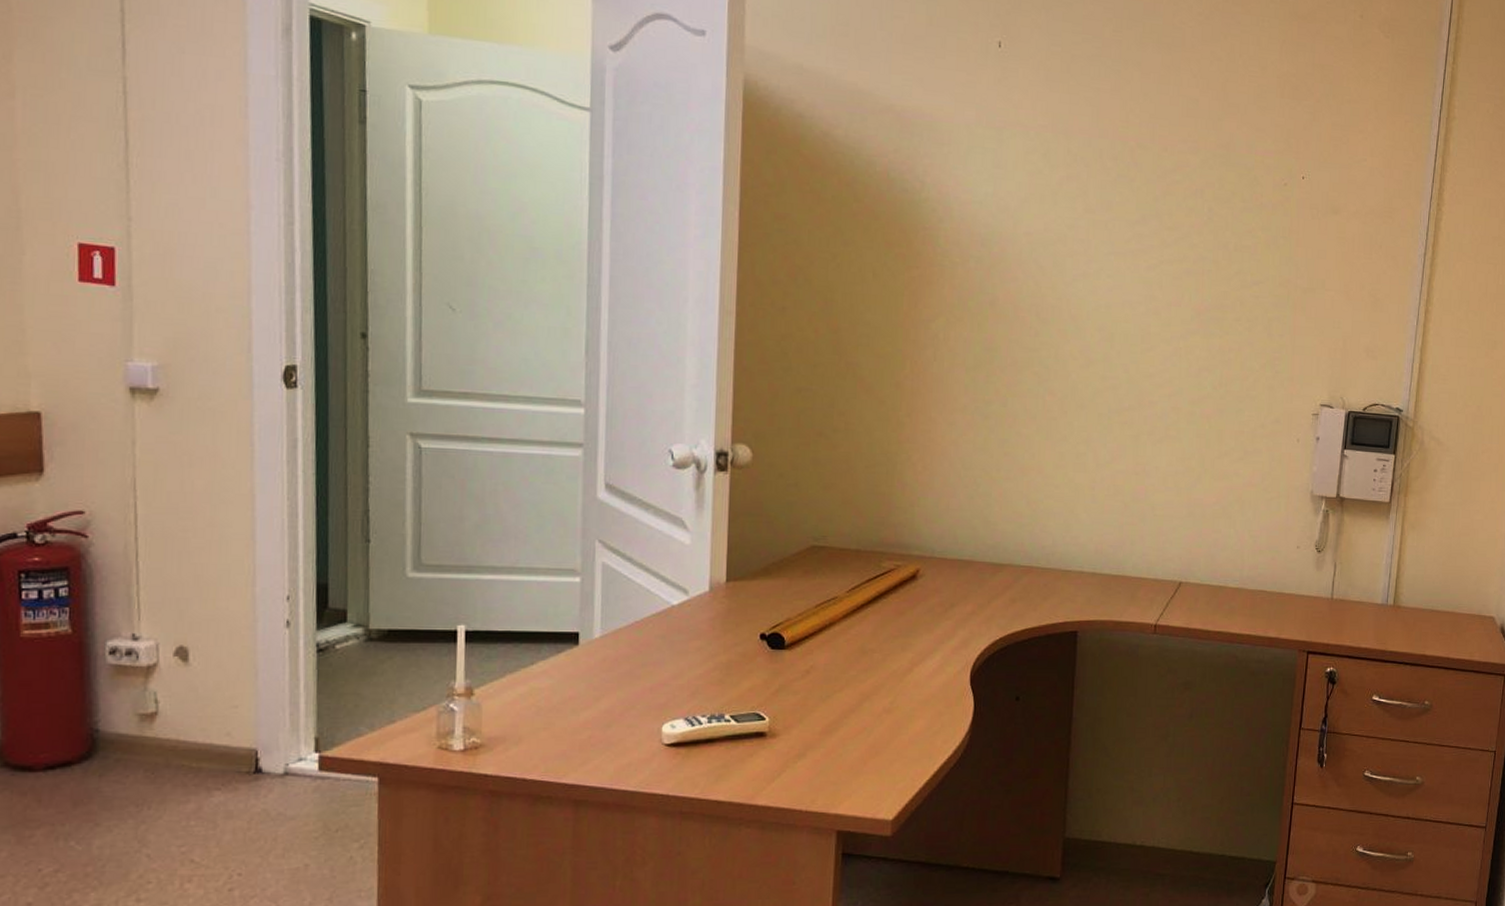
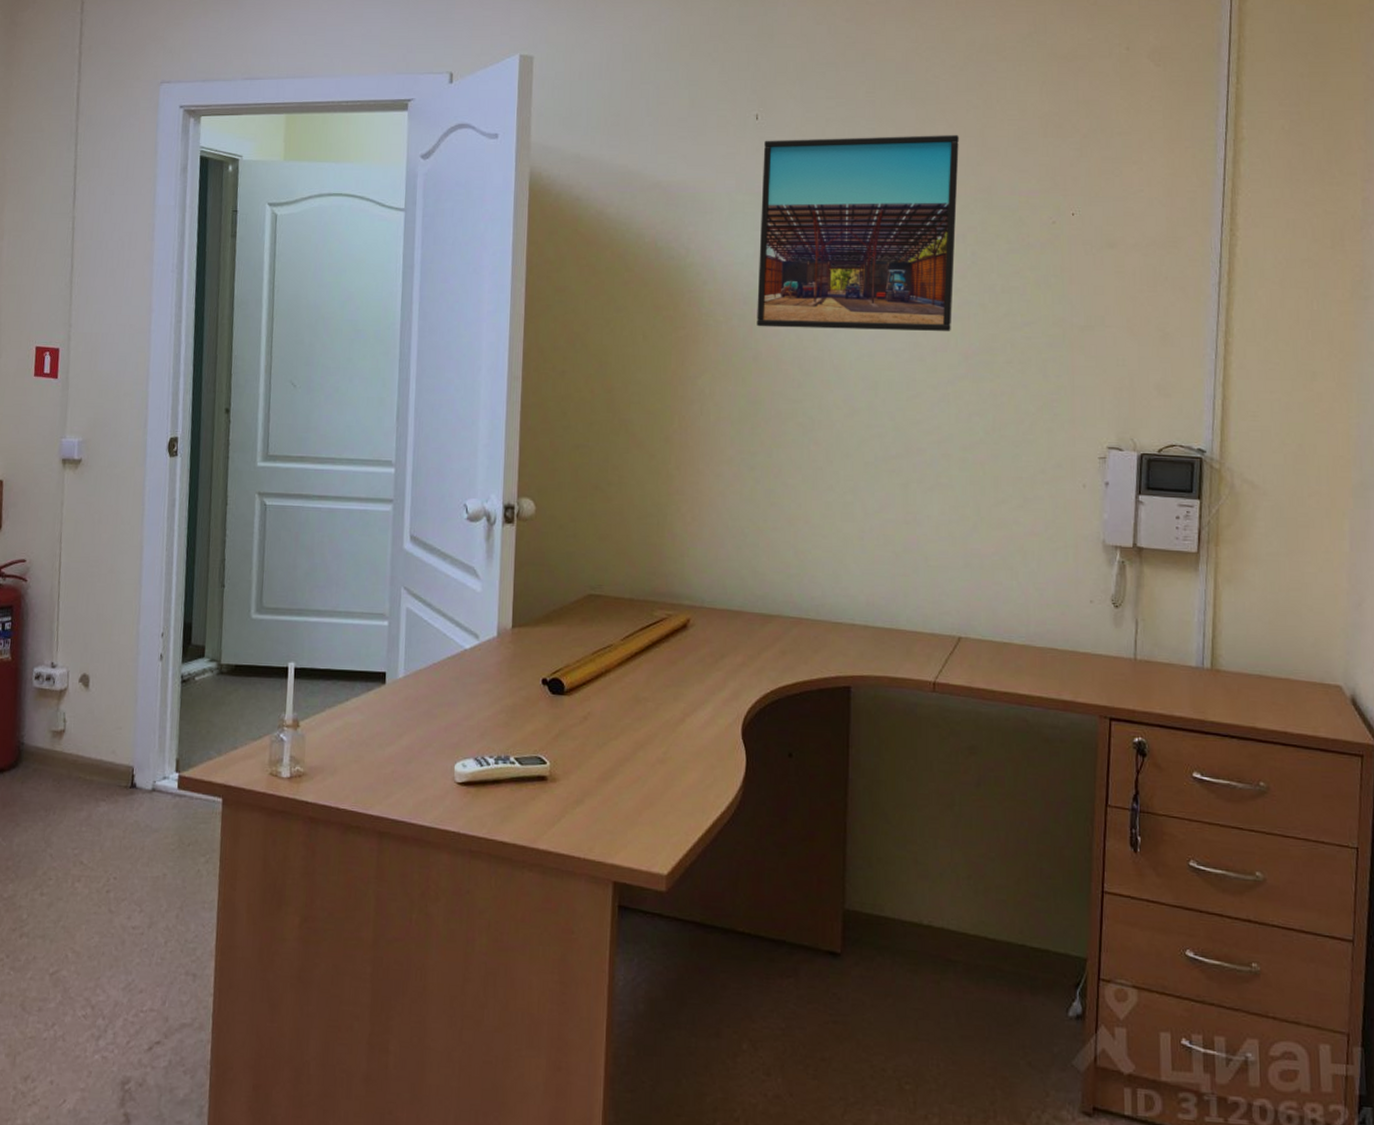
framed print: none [994,71,1202,287] -> present [757,134,959,332]

